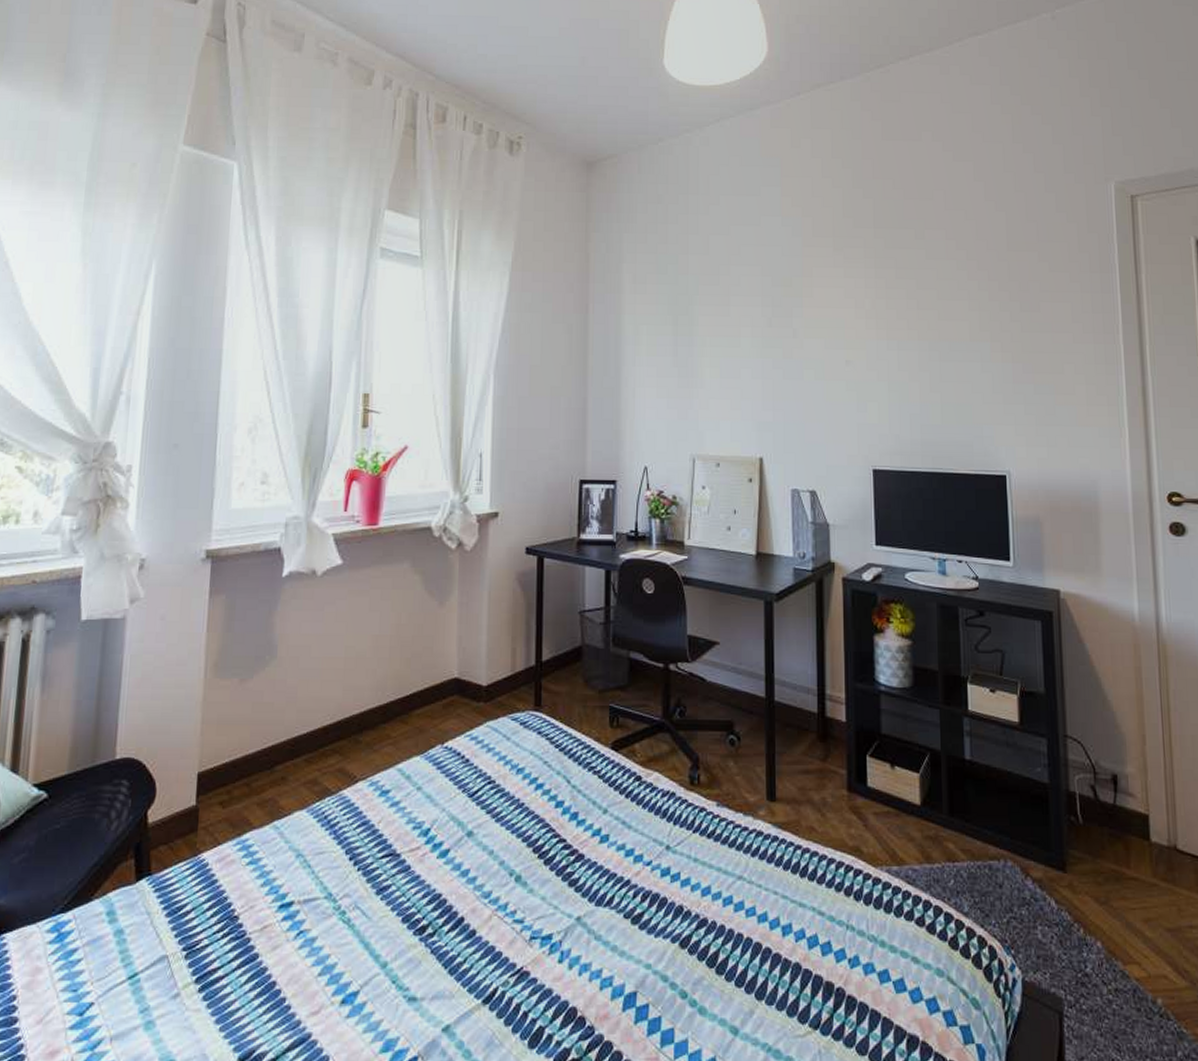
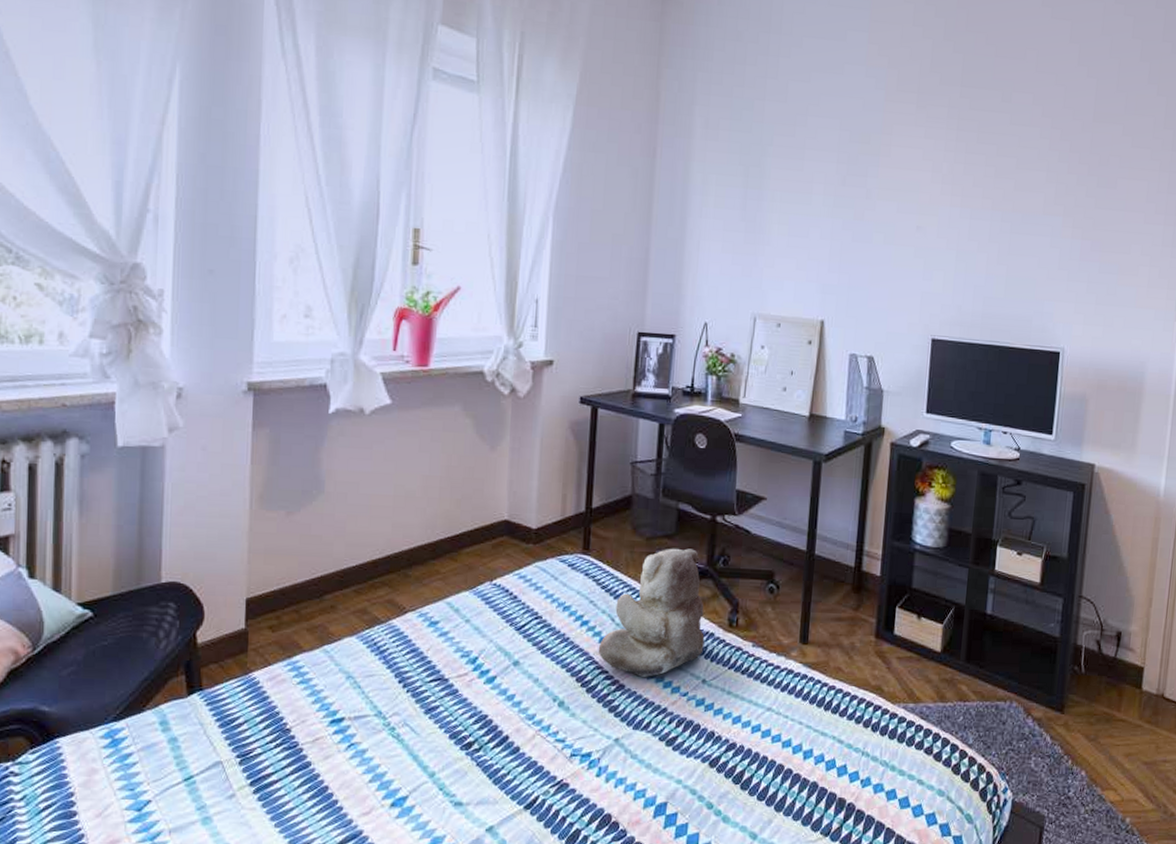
teddy bear: none [554,700,665,845] -> present [598,548,705,677]

